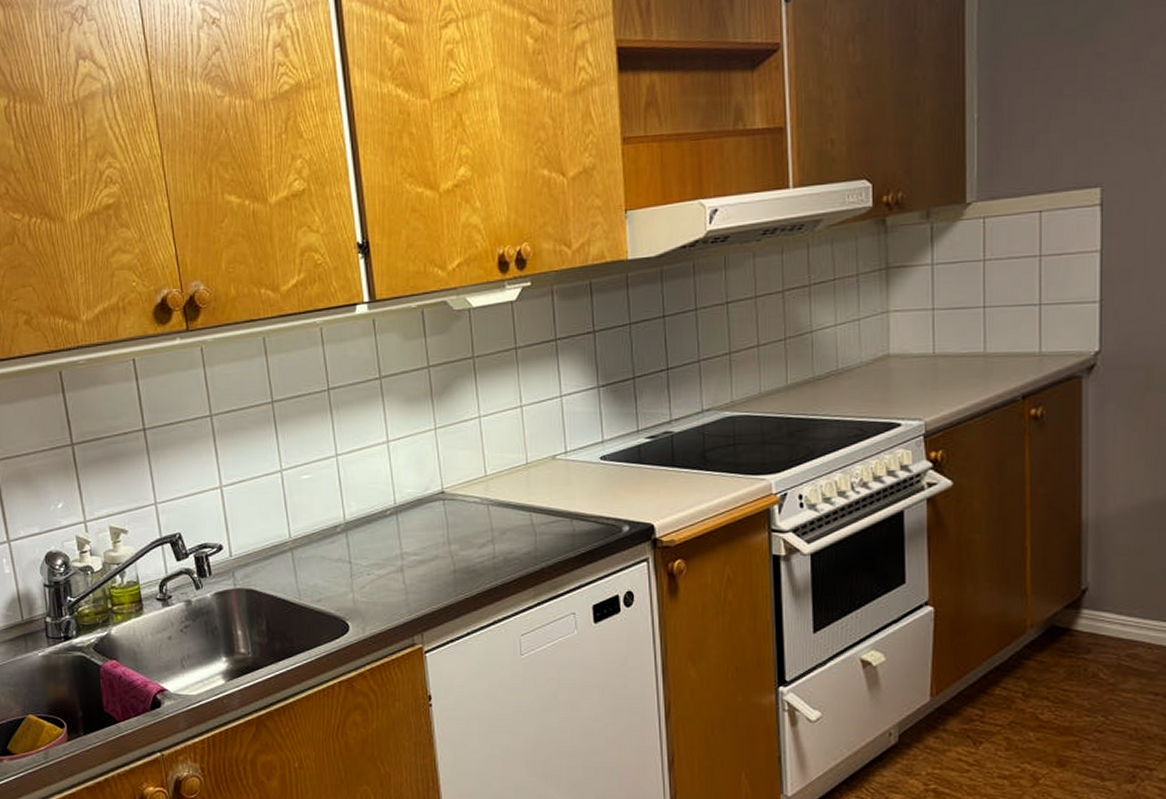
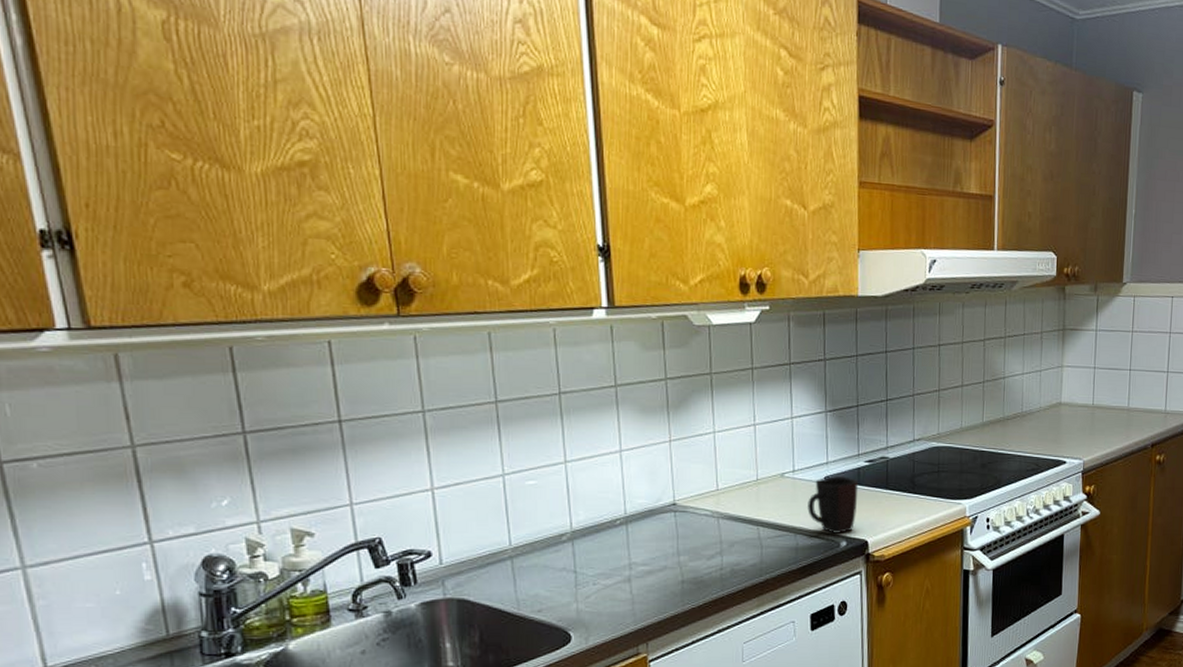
mug: none [583,455,640,518] -> present [807,476,859,533]

